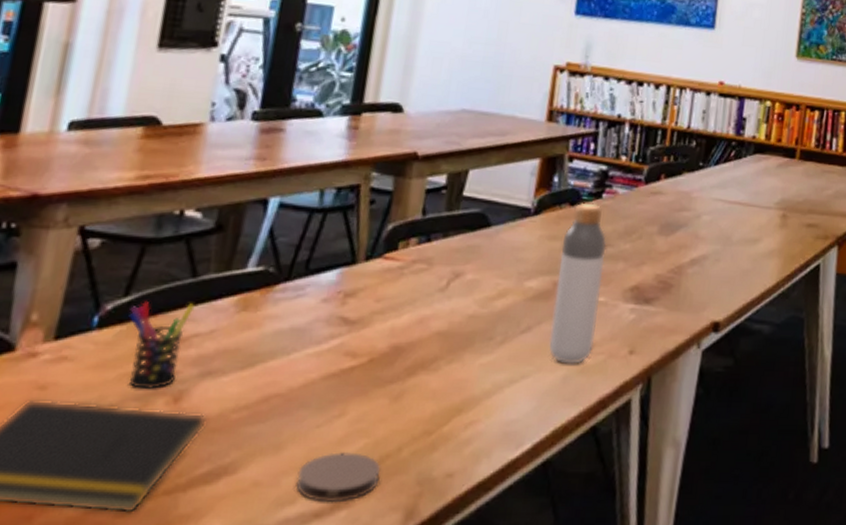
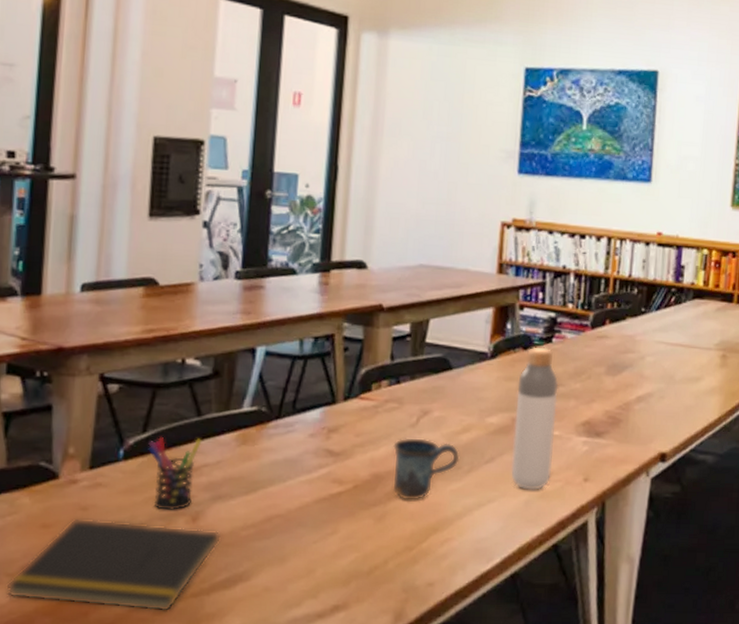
coaster: present [296,452,381,503] -> none [300,564,371,606]
mug: none [414,304,493,376] -> present [393,438,460,501]

